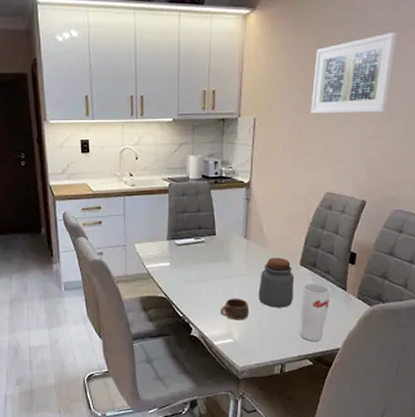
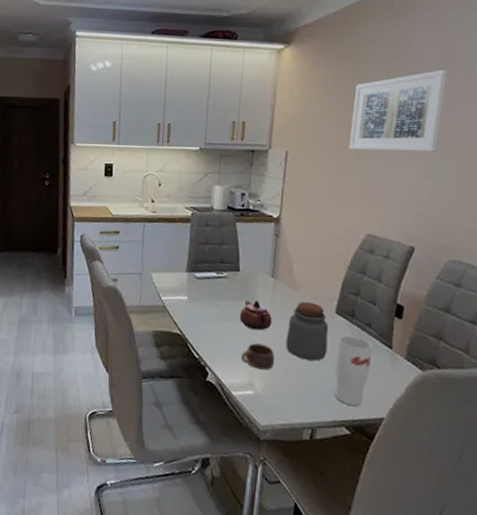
teapot: none [217,259,246,287] -> present [239,299,272,331]

